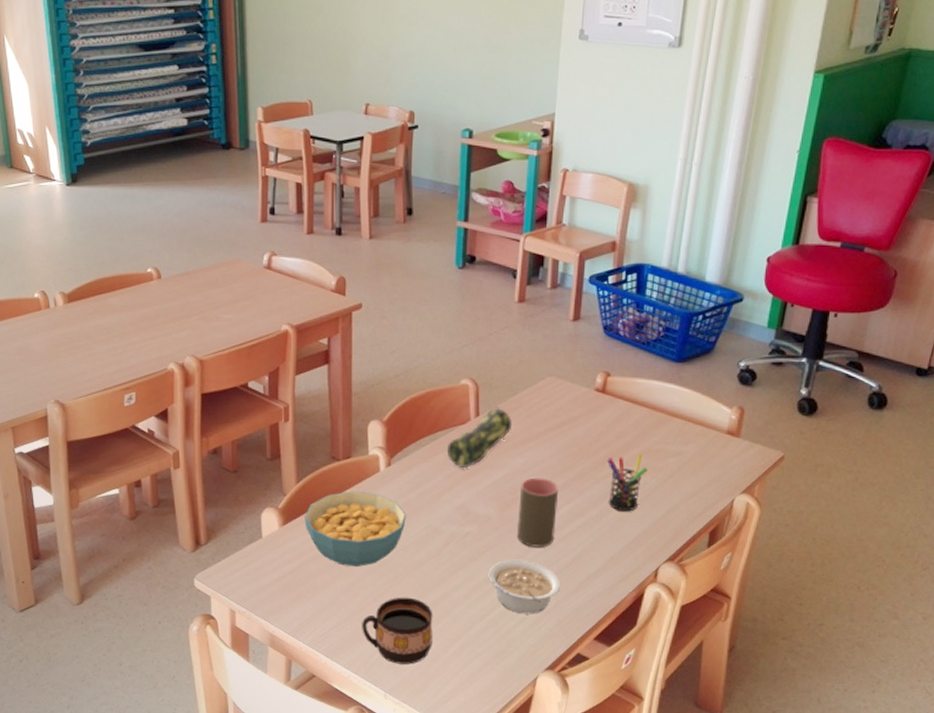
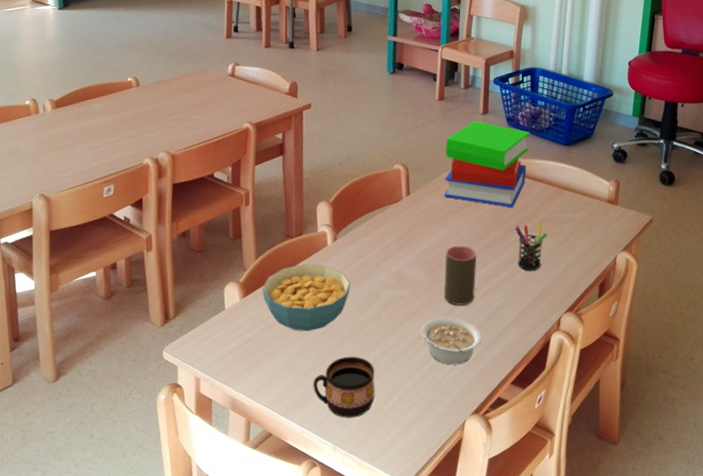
pencil case: present [446,407,513,467] -> none [383,187,437,239]
book: none [521,328,633,436] -> present [444,121,530,208]

